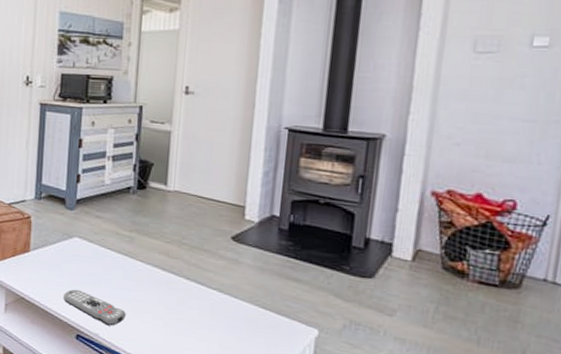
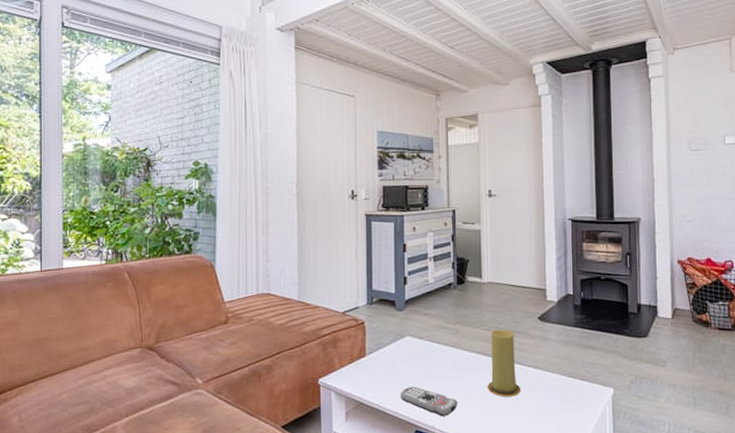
candle: none [161,243,202,319] -> present [487,329,521,397]

